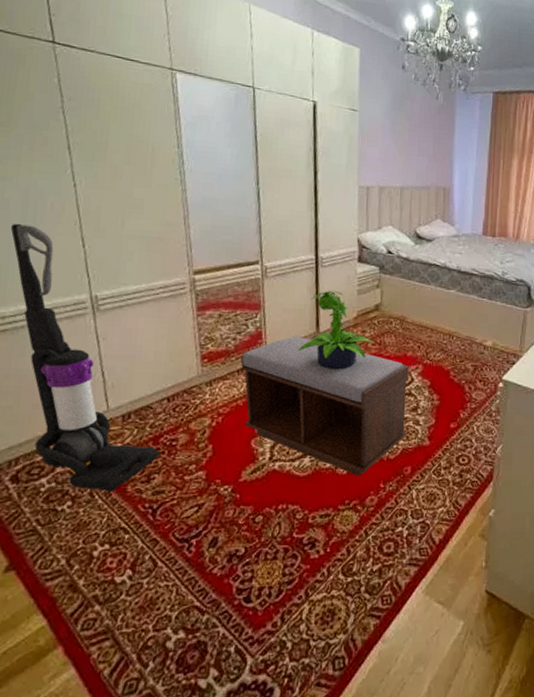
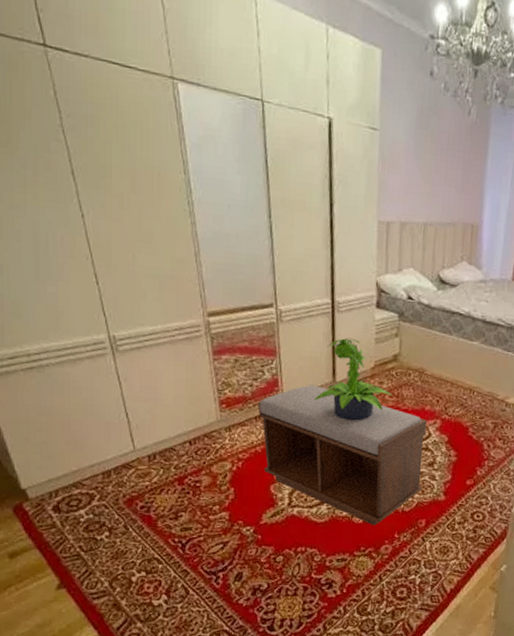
vacuum cleaner: present [10,224,160,492] -> none [24,257,185,526]

